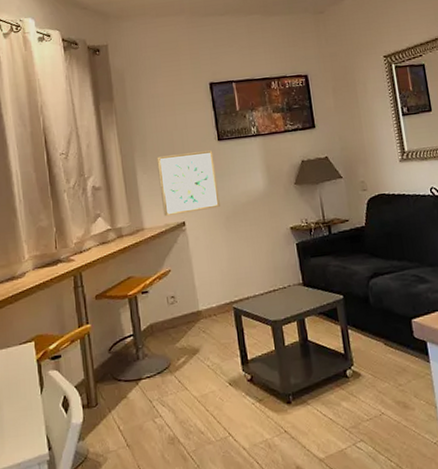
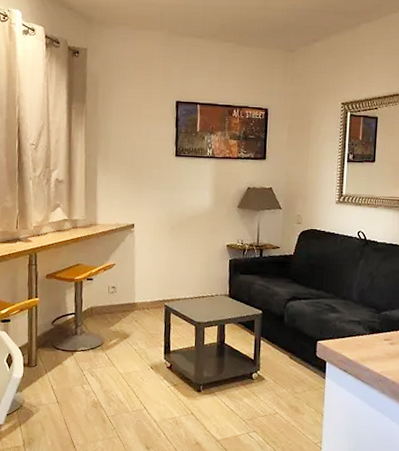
wall art: present [156,150,220,217] -> none [116,162,169,217]

